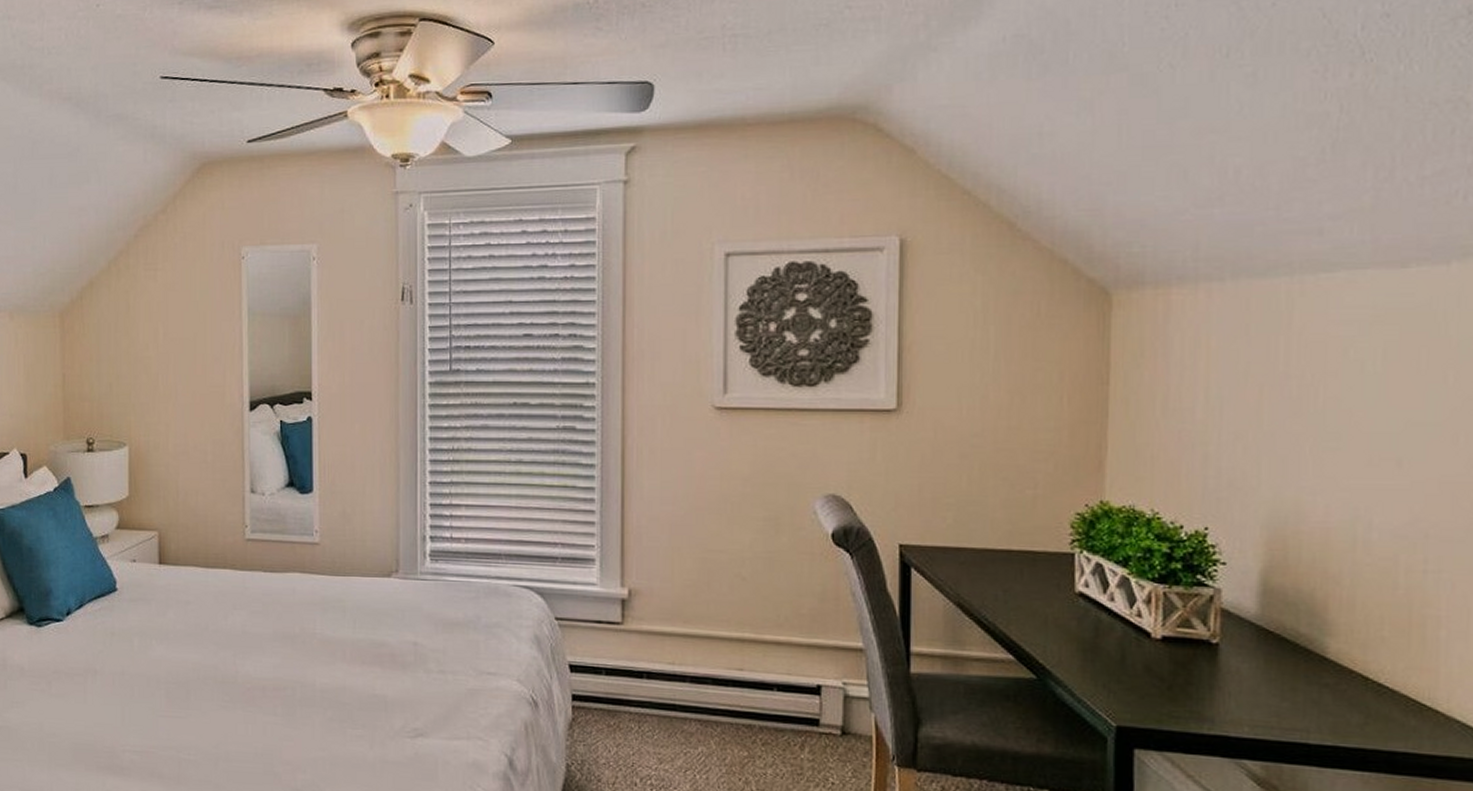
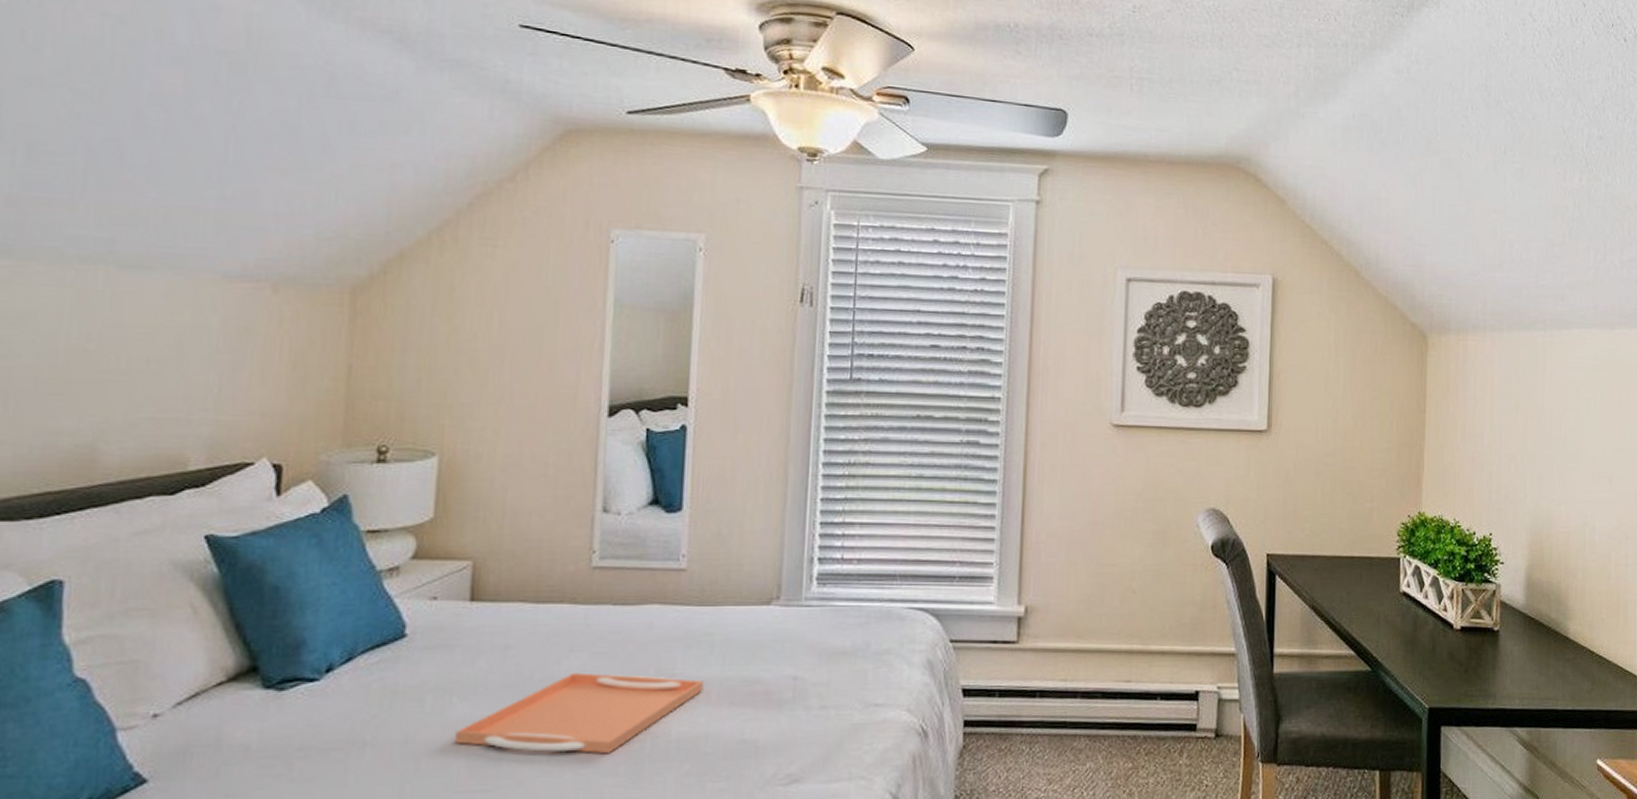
serving tray: none [155,627,339,697] -> present [454,672,704,754]

